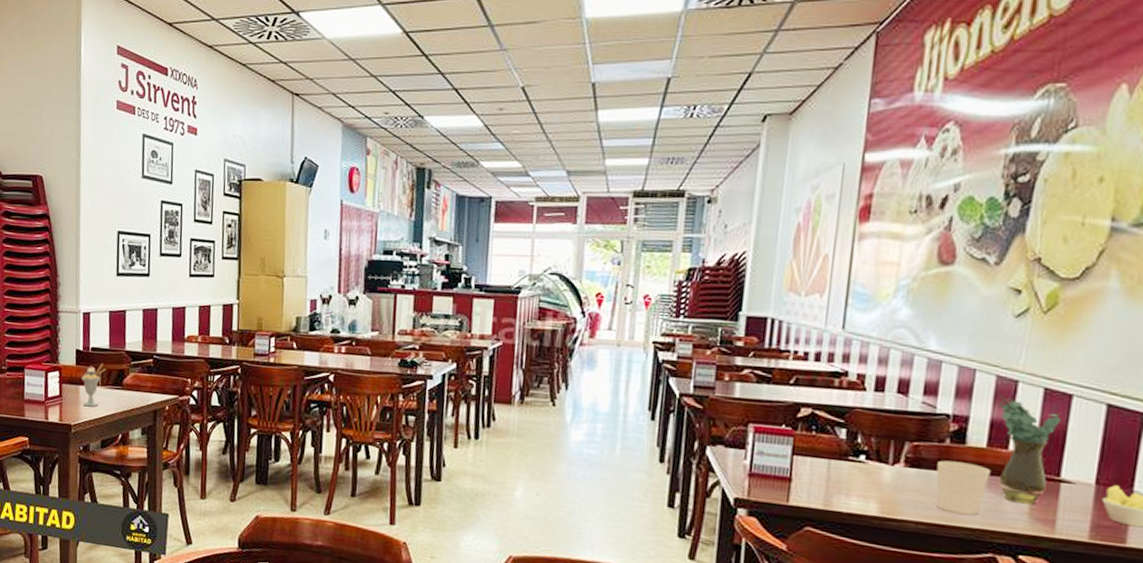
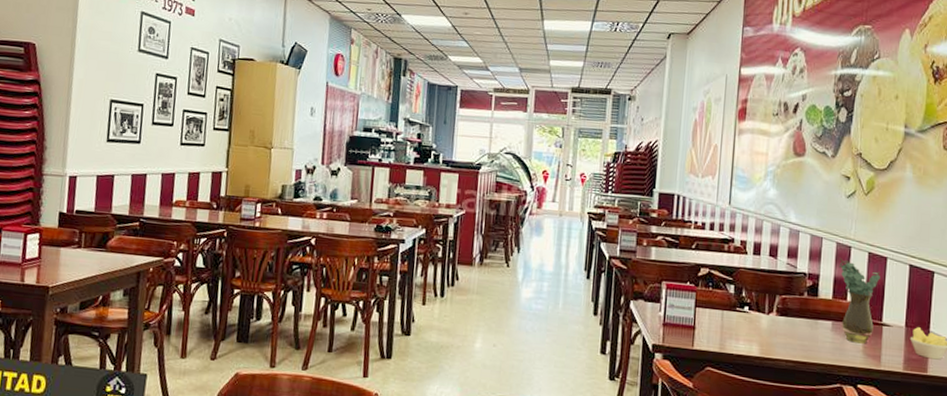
icecream: present [82,363,106,407] -> none [63,225,90,269]
dixie cup: present [936,460,991,516] -> none [799,309,836,354]

